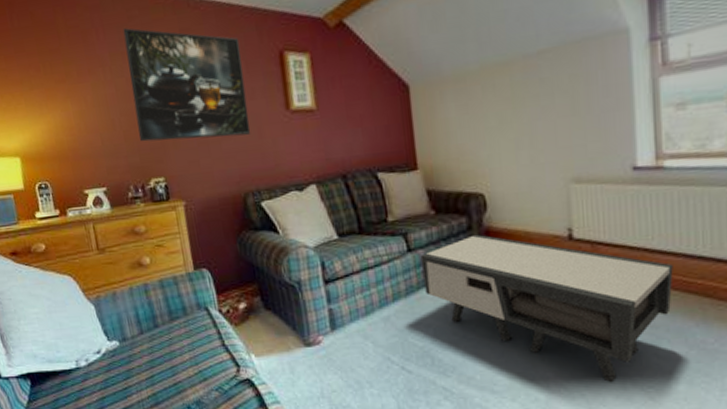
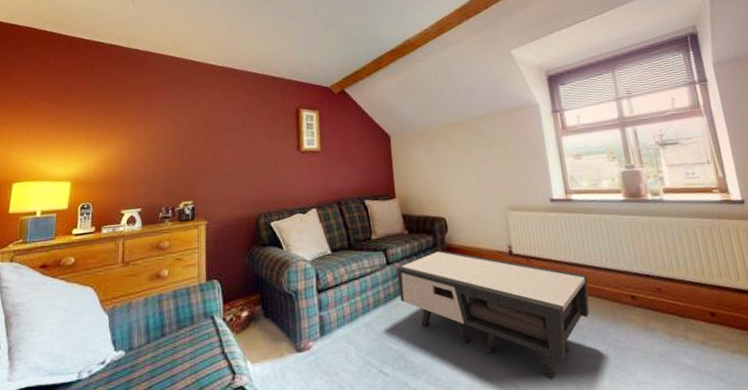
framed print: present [123,28,251,142] -> none [177,87,269,172]

